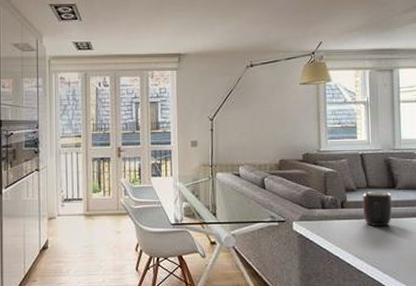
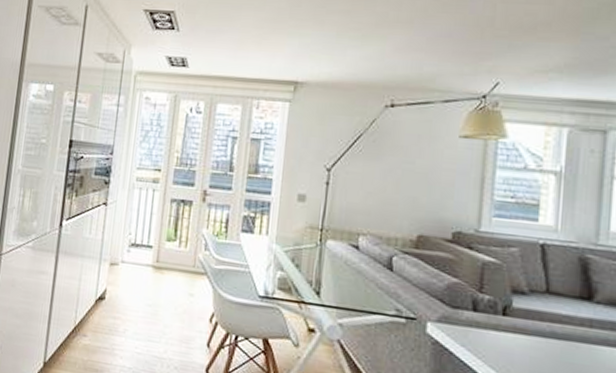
mug: present [362,191,393,227] -> none [535,298,586,354]

